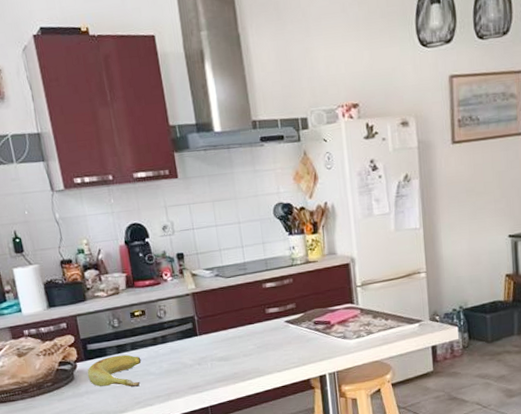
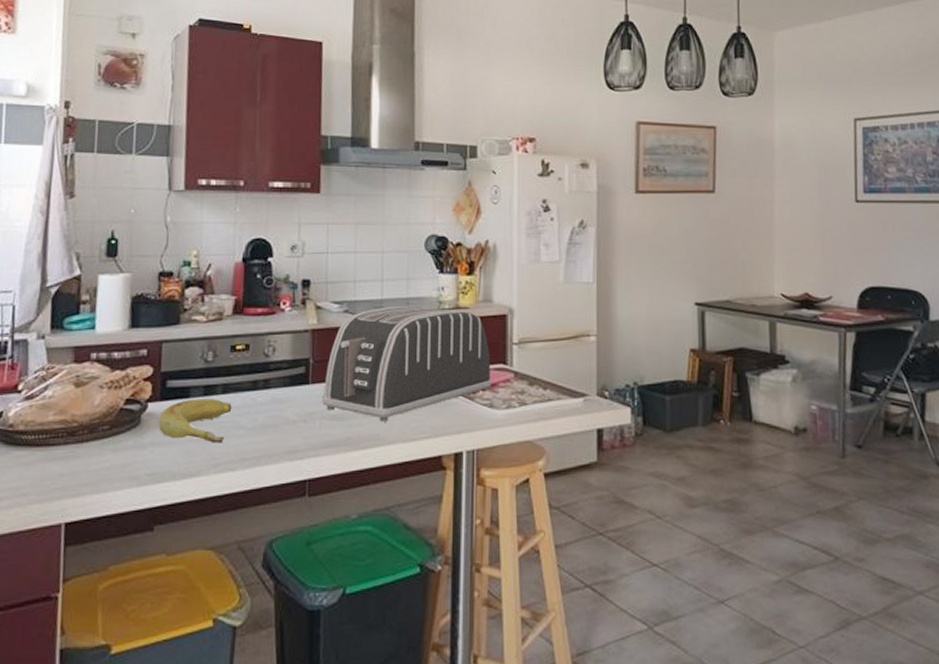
toaster: none [209,263,343,358] -> present [322,305,492,422]

